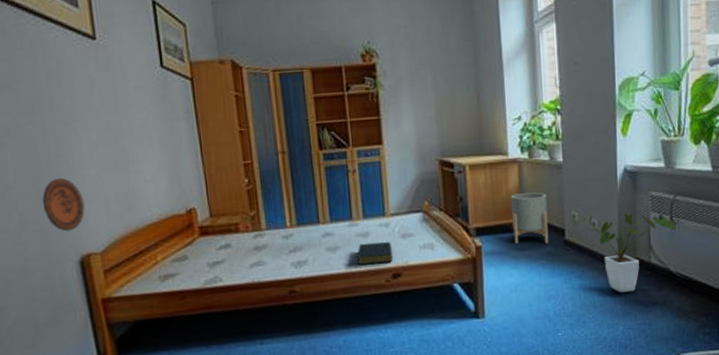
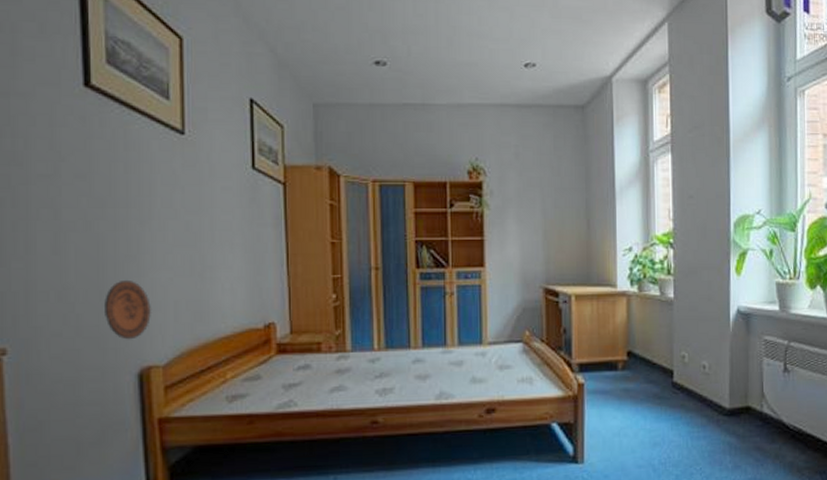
hardback book: present [357,241,393,265] -> none [449,372,487,397]
planter: present [510,192,549,244] -> none [617,329,656,385]
house plant: present [580,212,676,293] -> none [690,354,790,444]

